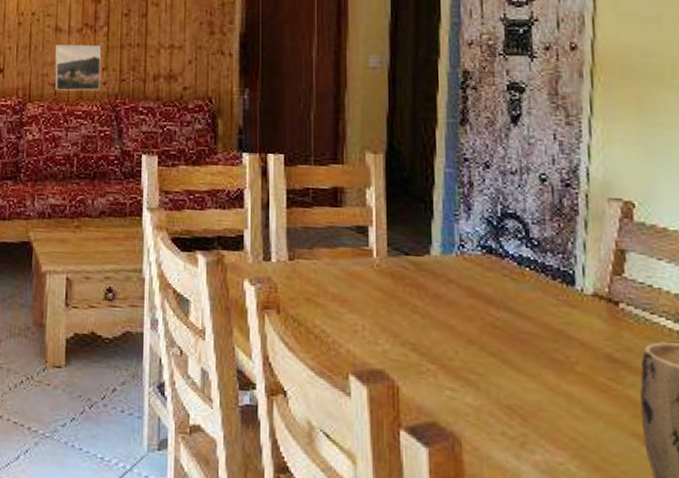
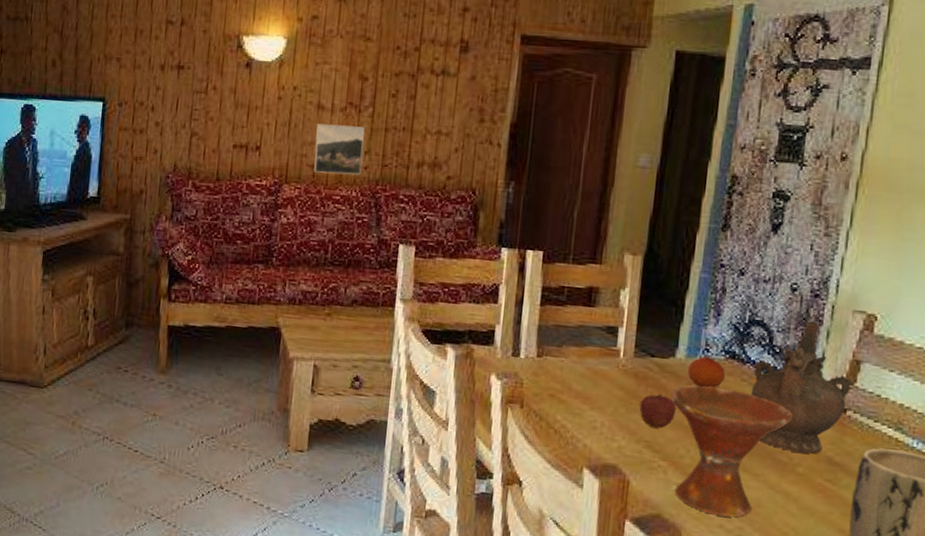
fruit: none [400,293,438,330] -> present [639,394,676,429]
bowl: none [430,282,563,423] -> present [670,384,793,518]
fruit: none [444,252,485,285] -> present [687,356,725,388]
ceremonial vessel: none [512,211,621,351] -> present [751,321,853,454]

